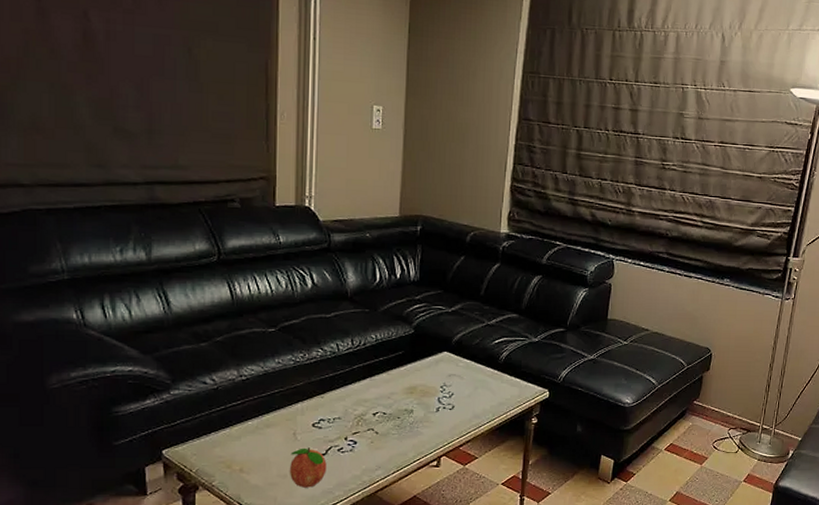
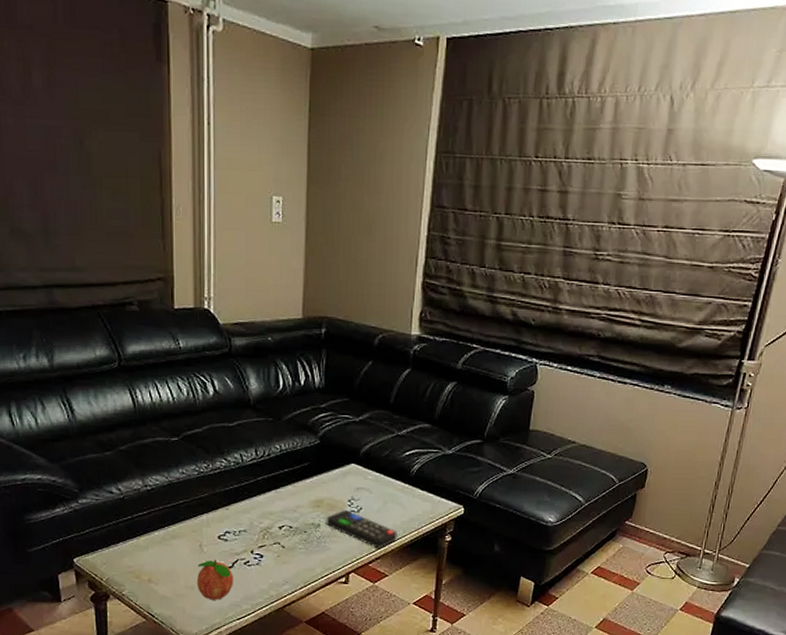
remote control: none [419,395,487,432] -> present [326,509,398,548]

